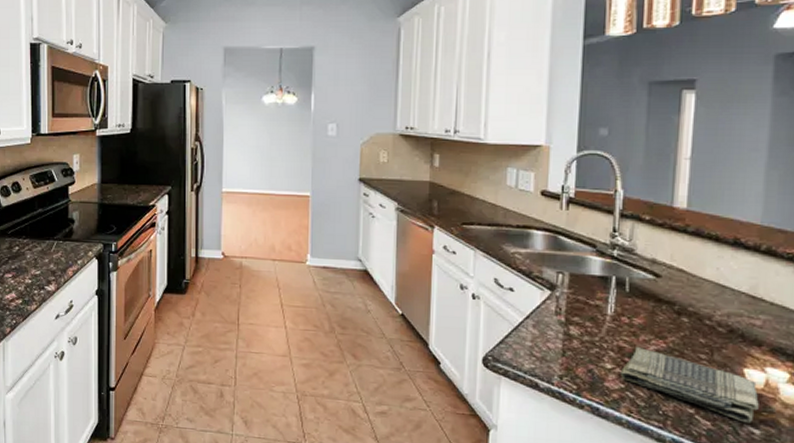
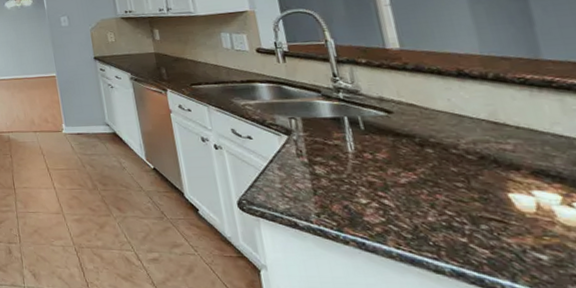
dish towel: present [620,347,759,423] -> none [376,181,538,249]

